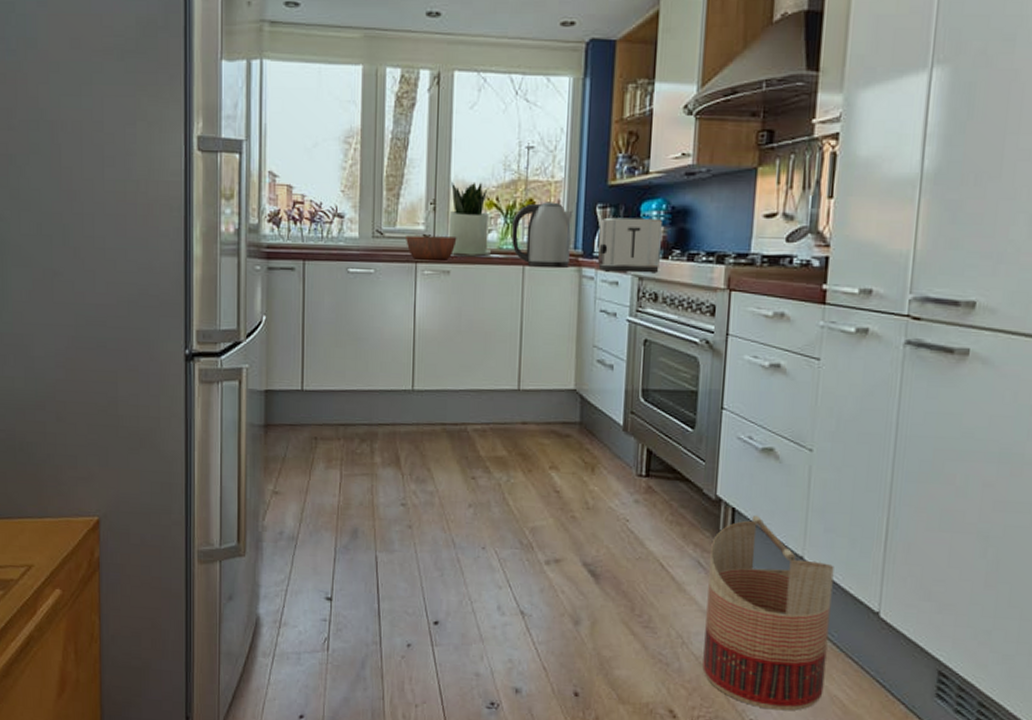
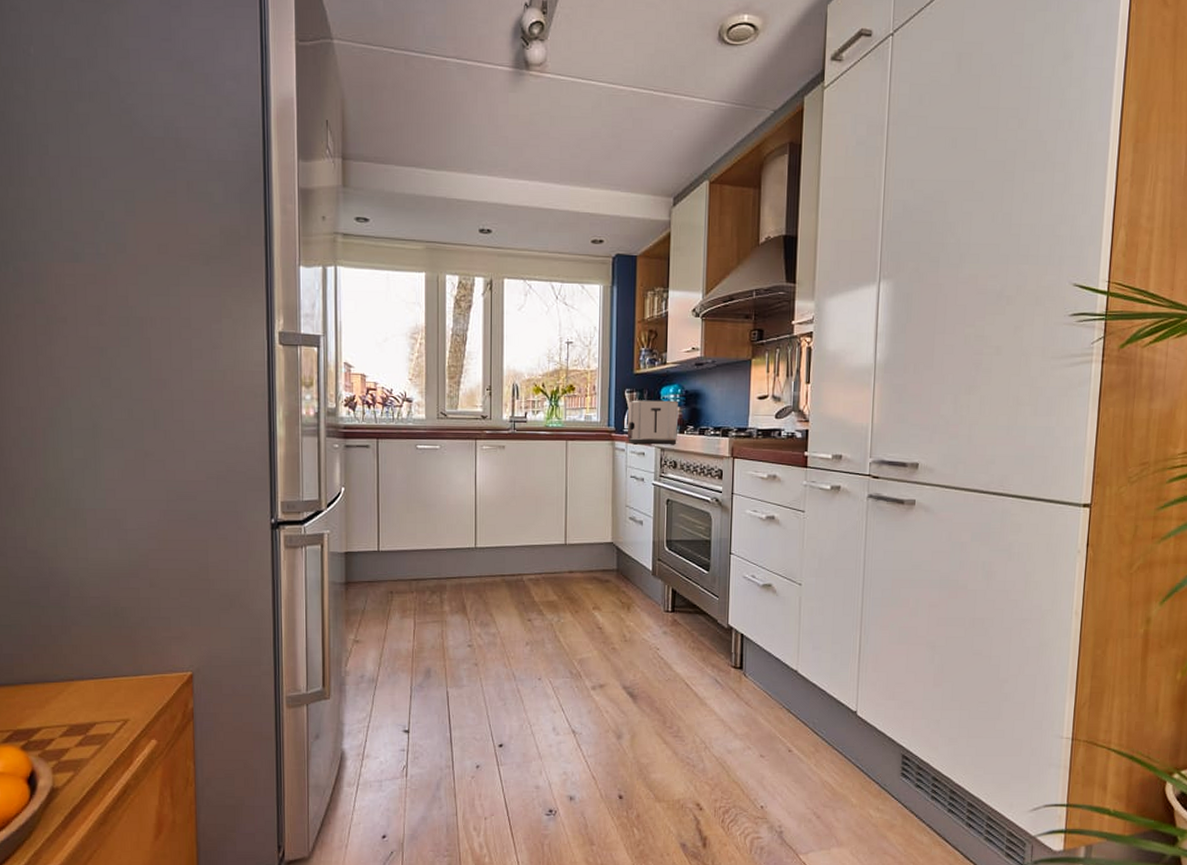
bowl: present [406,235,457,262] -> none [466,416,510,438]
planter: present [448,181,492,257] -> none [503,371,540,434]
kettle: present [511,202,573,269] -> none [556,387,606,443]
basket: present [702,515,834,711] -> none [722,639,821,797]

